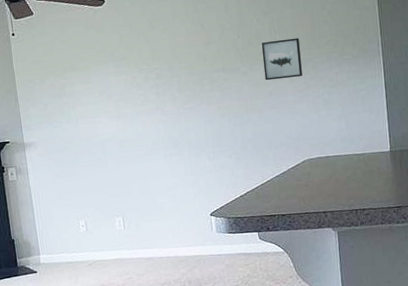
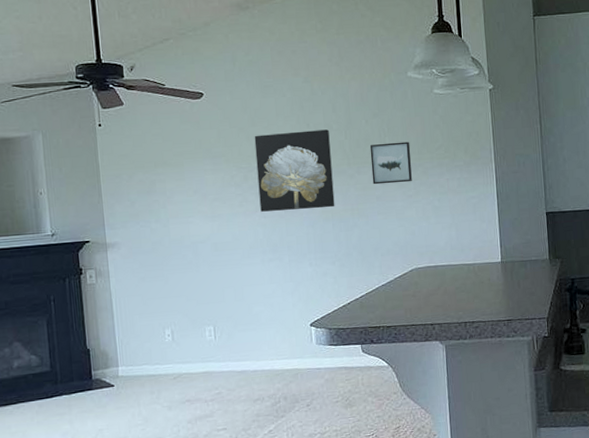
wall art: none [153,29,230,110] -> present [254,129,335,212]

